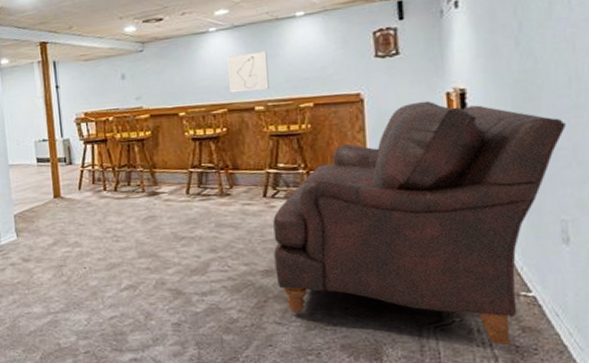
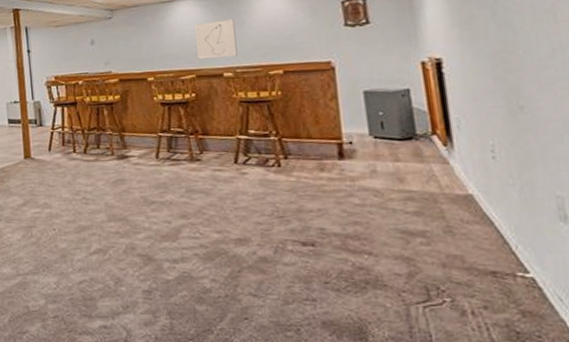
sofa: present [273,101,566,346] -> none [245,70,553,331]

